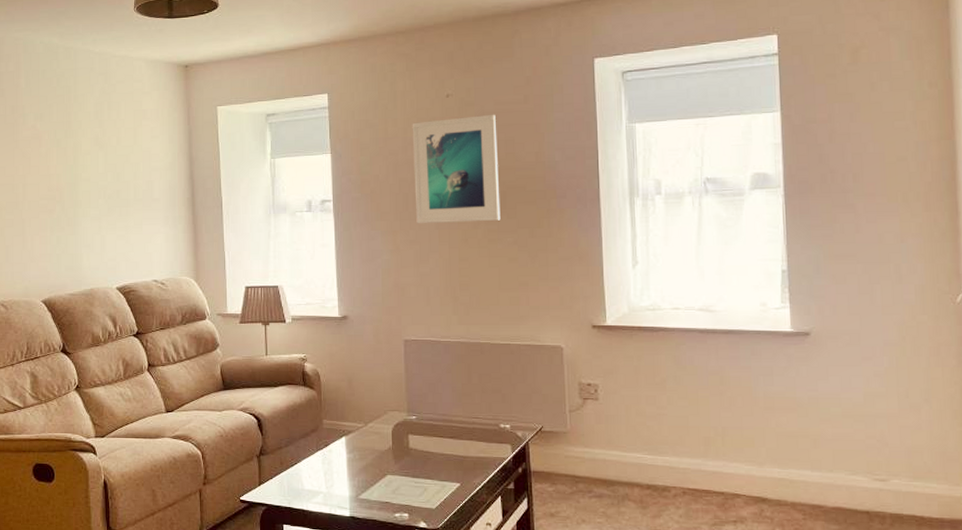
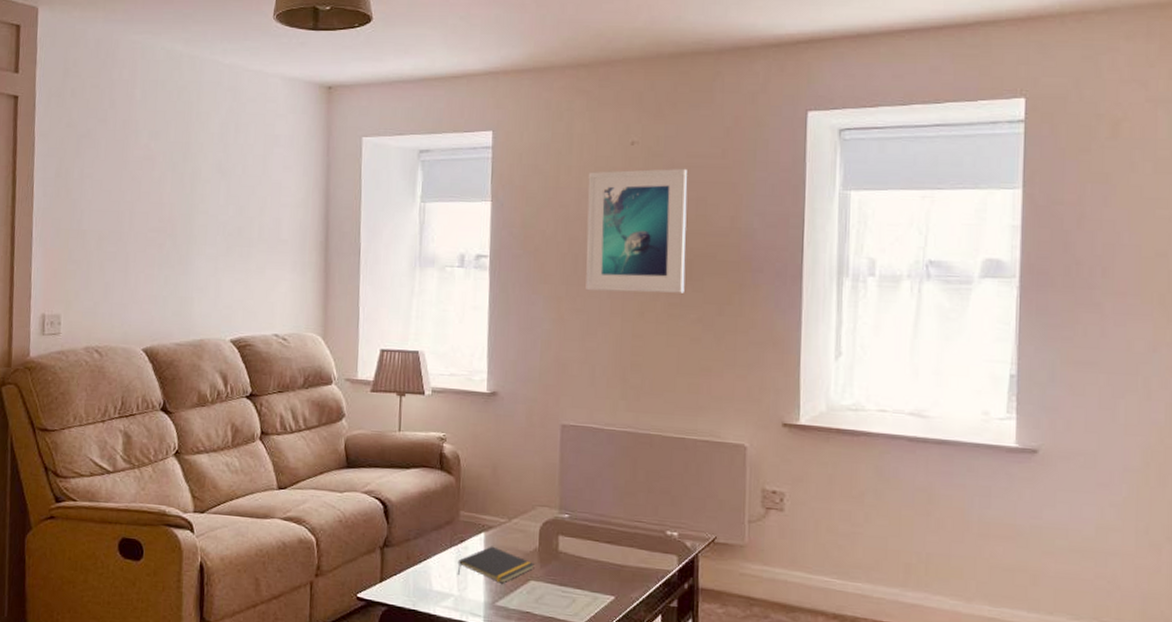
notepad: none [324,448,390,479] -> present [457,546,535,584]

